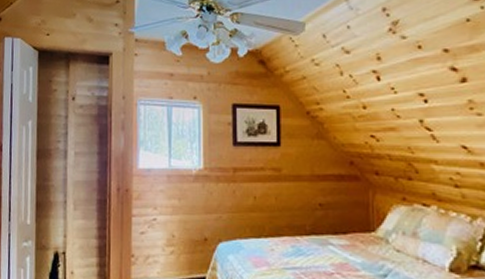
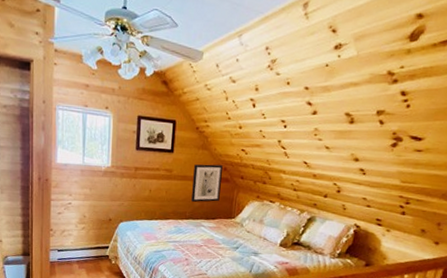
wall art: none [309,158,349,211] -> present [191,164,223,203]

